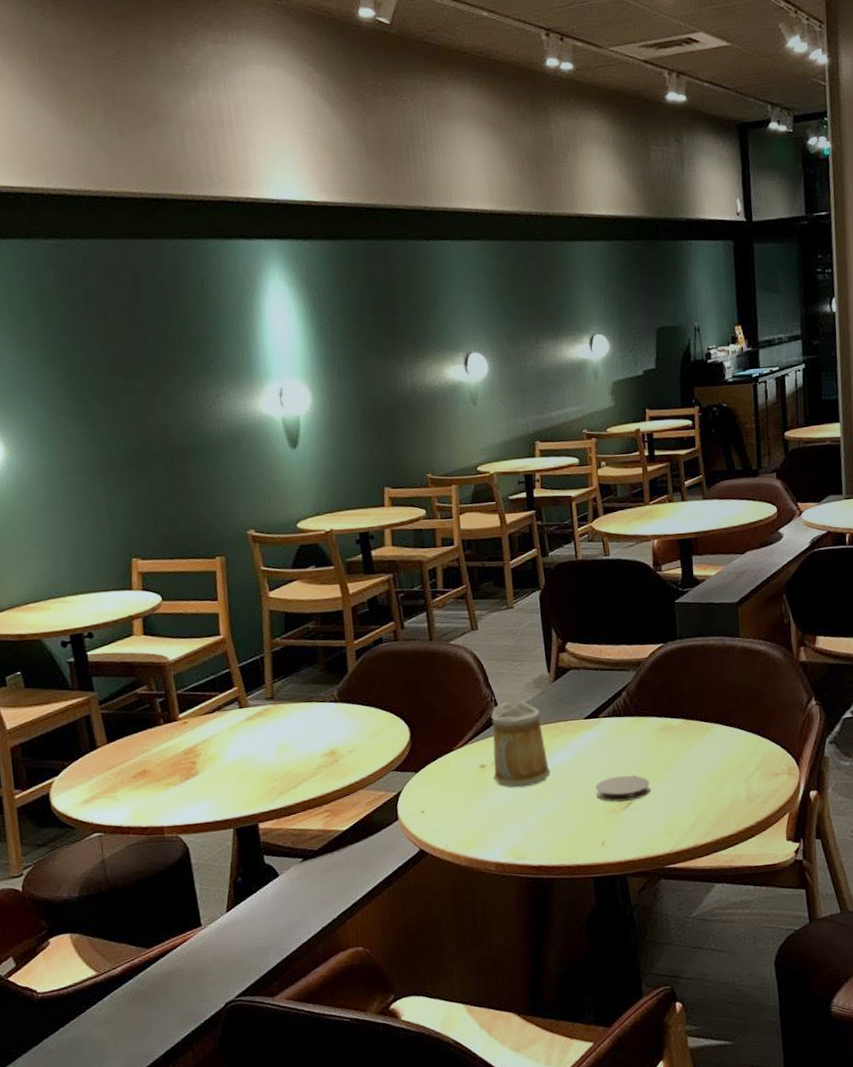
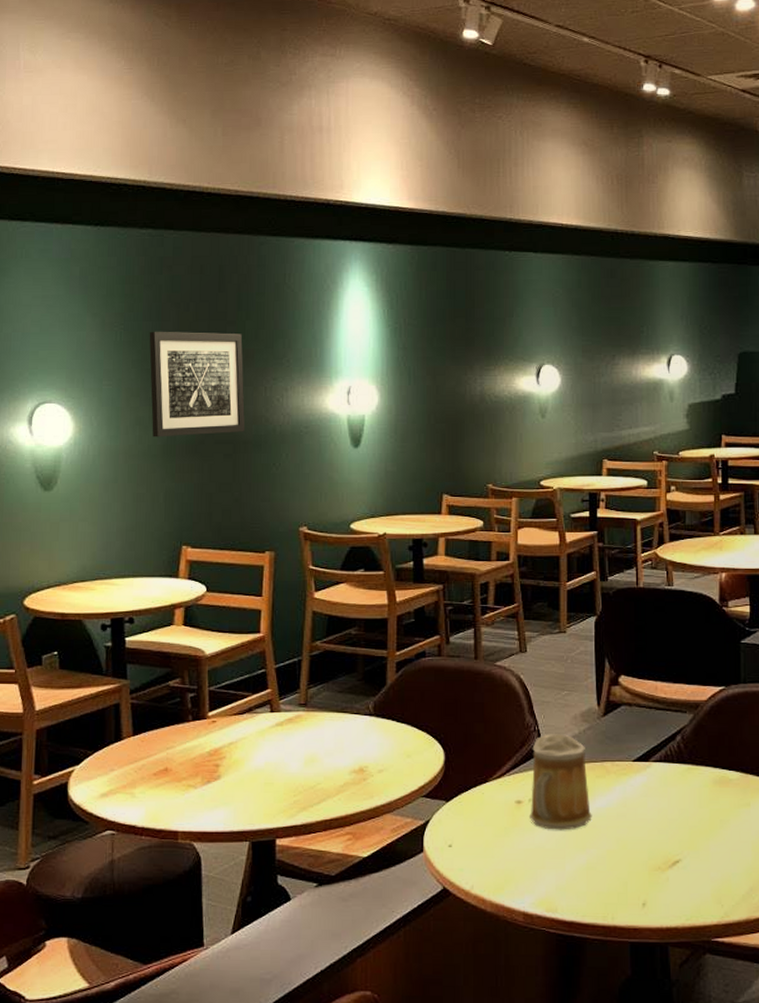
wall art: none [69,342,181,454] -> present [149,331,245,437]
coaster: present [595,775,651,803] -> none [640,829,701,860]

